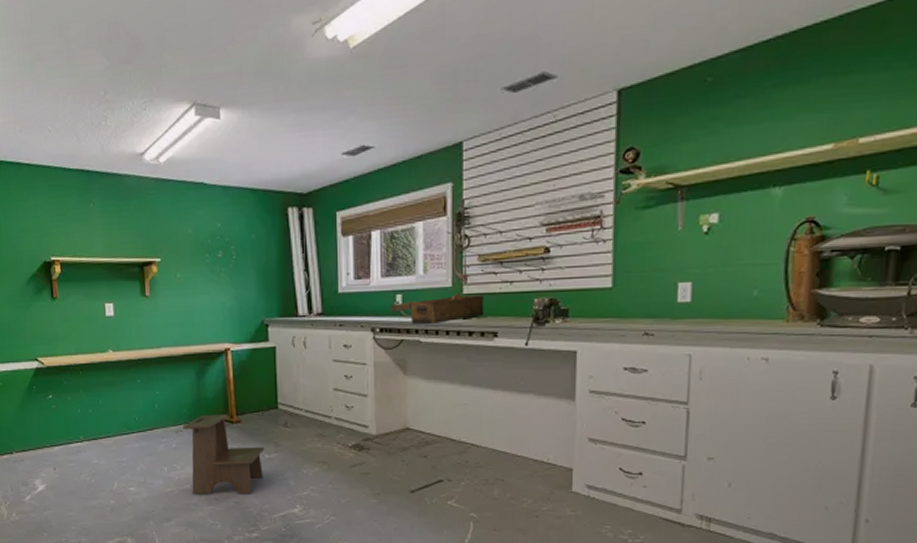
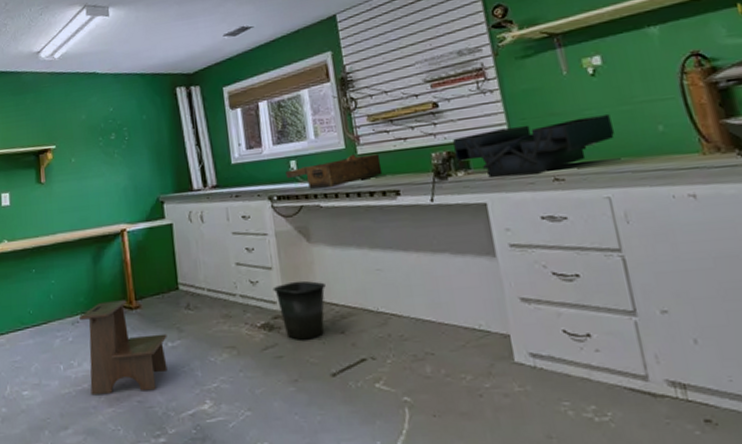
waste bin: none [366,409,415,461] -> present [272,280,326,340]
tool box: none [557,273,712,329] -> present [453,113,615,179]

